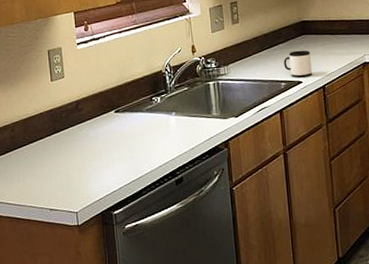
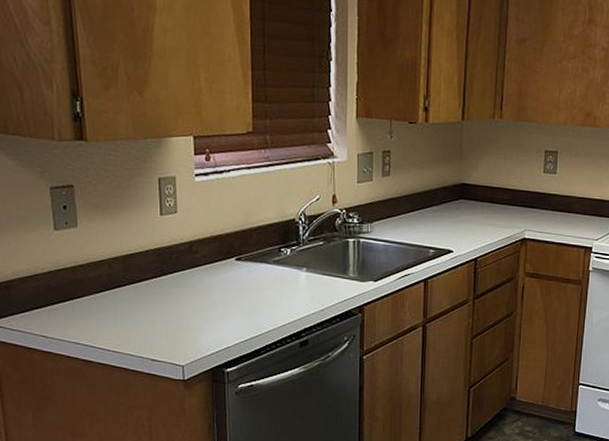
mug: present [284,50,312,78] -> none [435,216,466,247]

